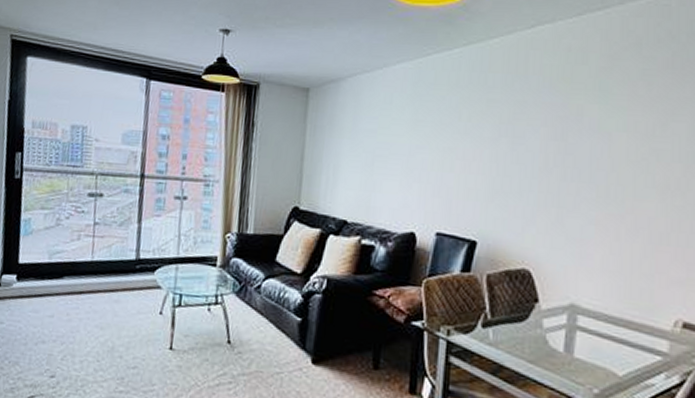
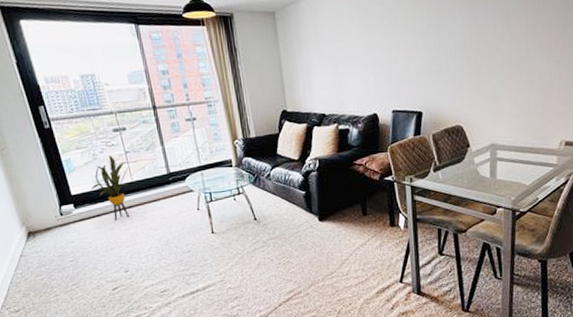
house plant: none [42,224,93,307] -> present [91,155,130,221]

